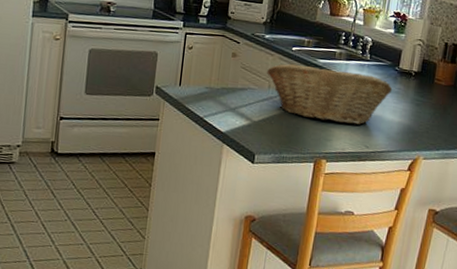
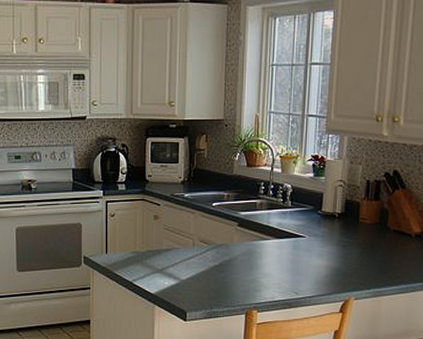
fruit basket: present [267,64,393,125] -> none [190,220,317,273]

